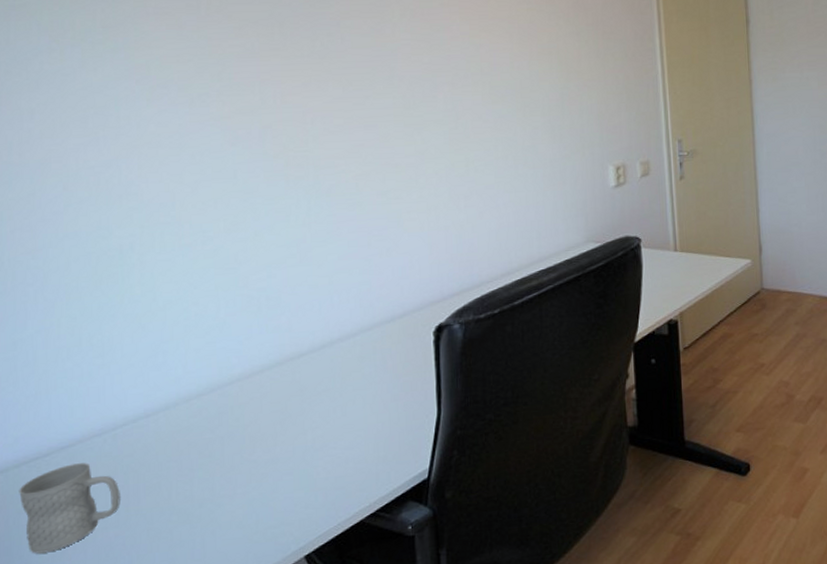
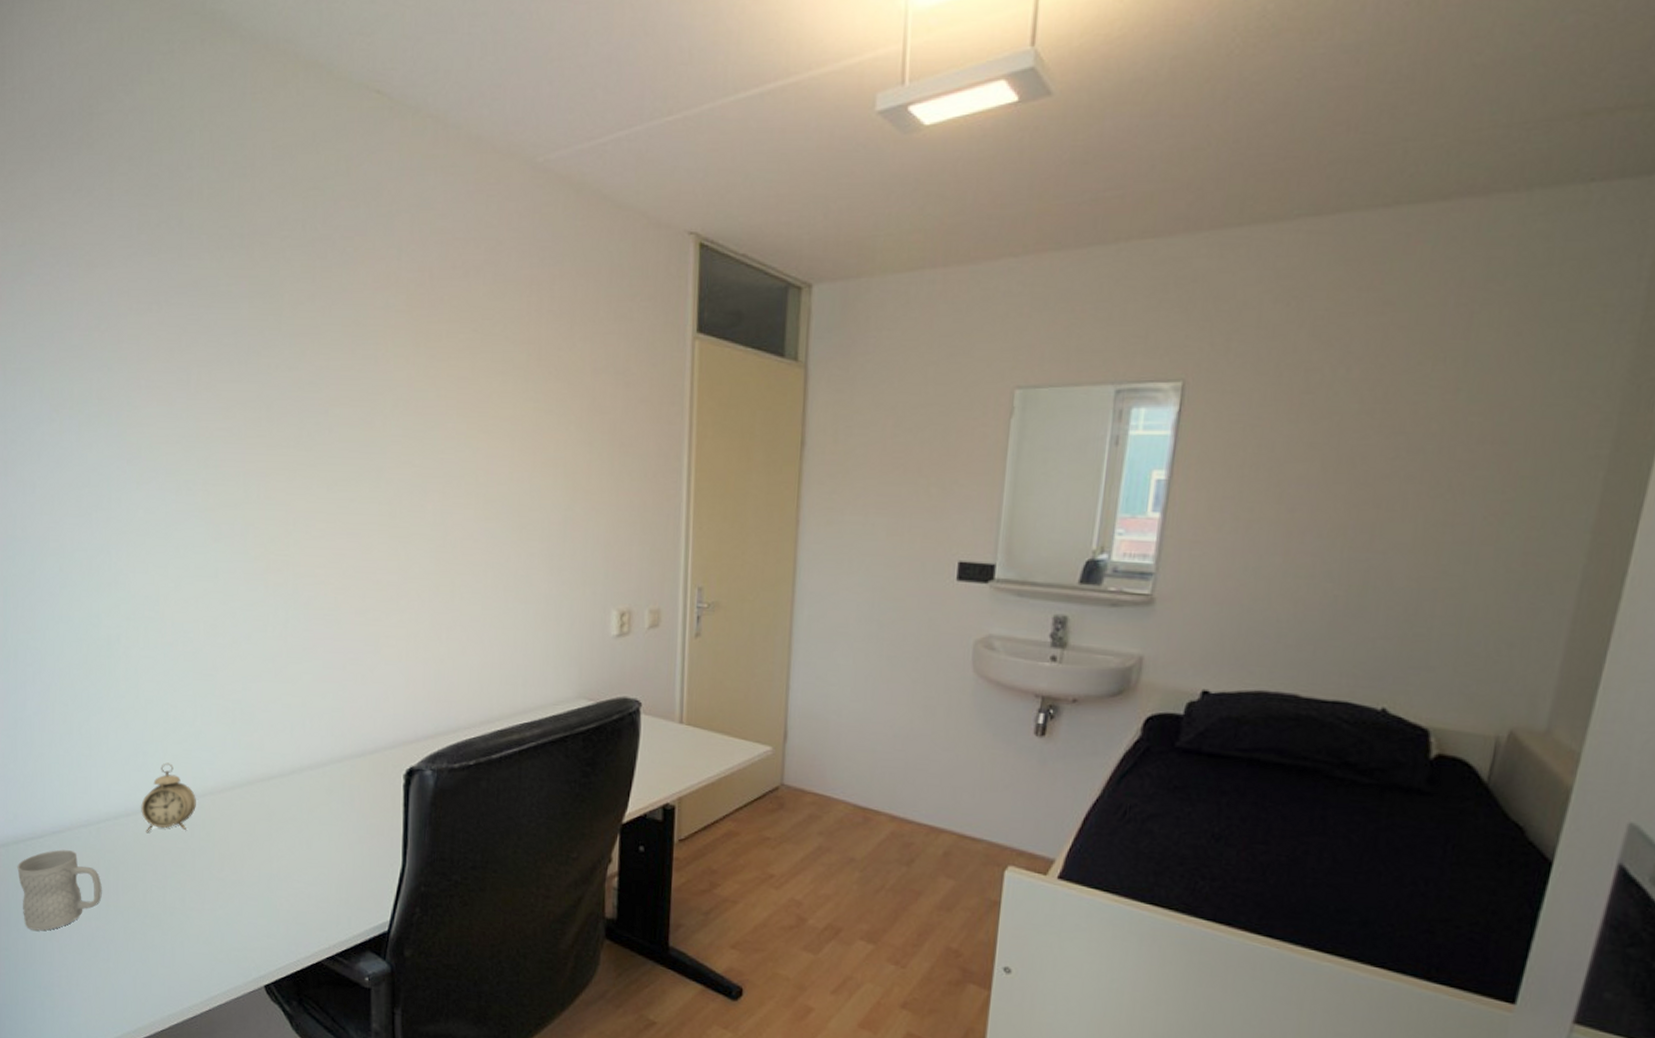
alarm clock: none [162,358,223,431] -> present [141,762,196,833]

